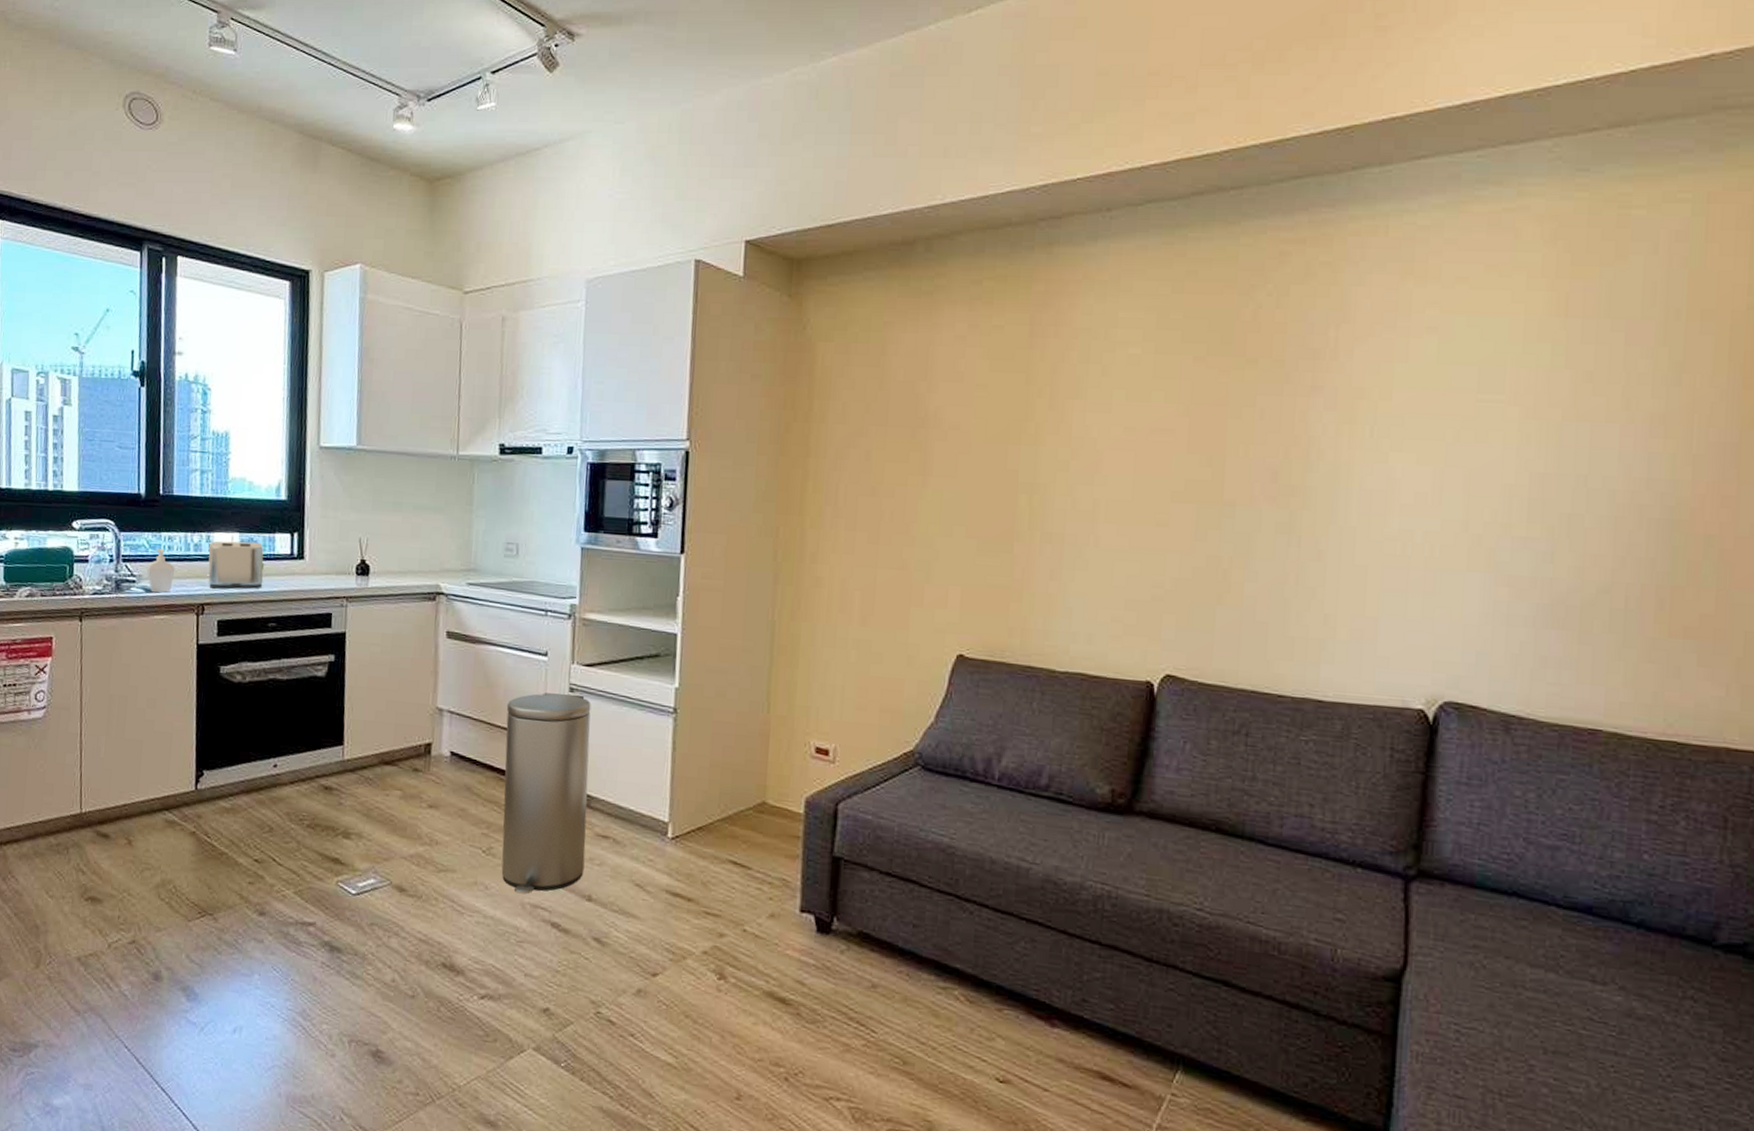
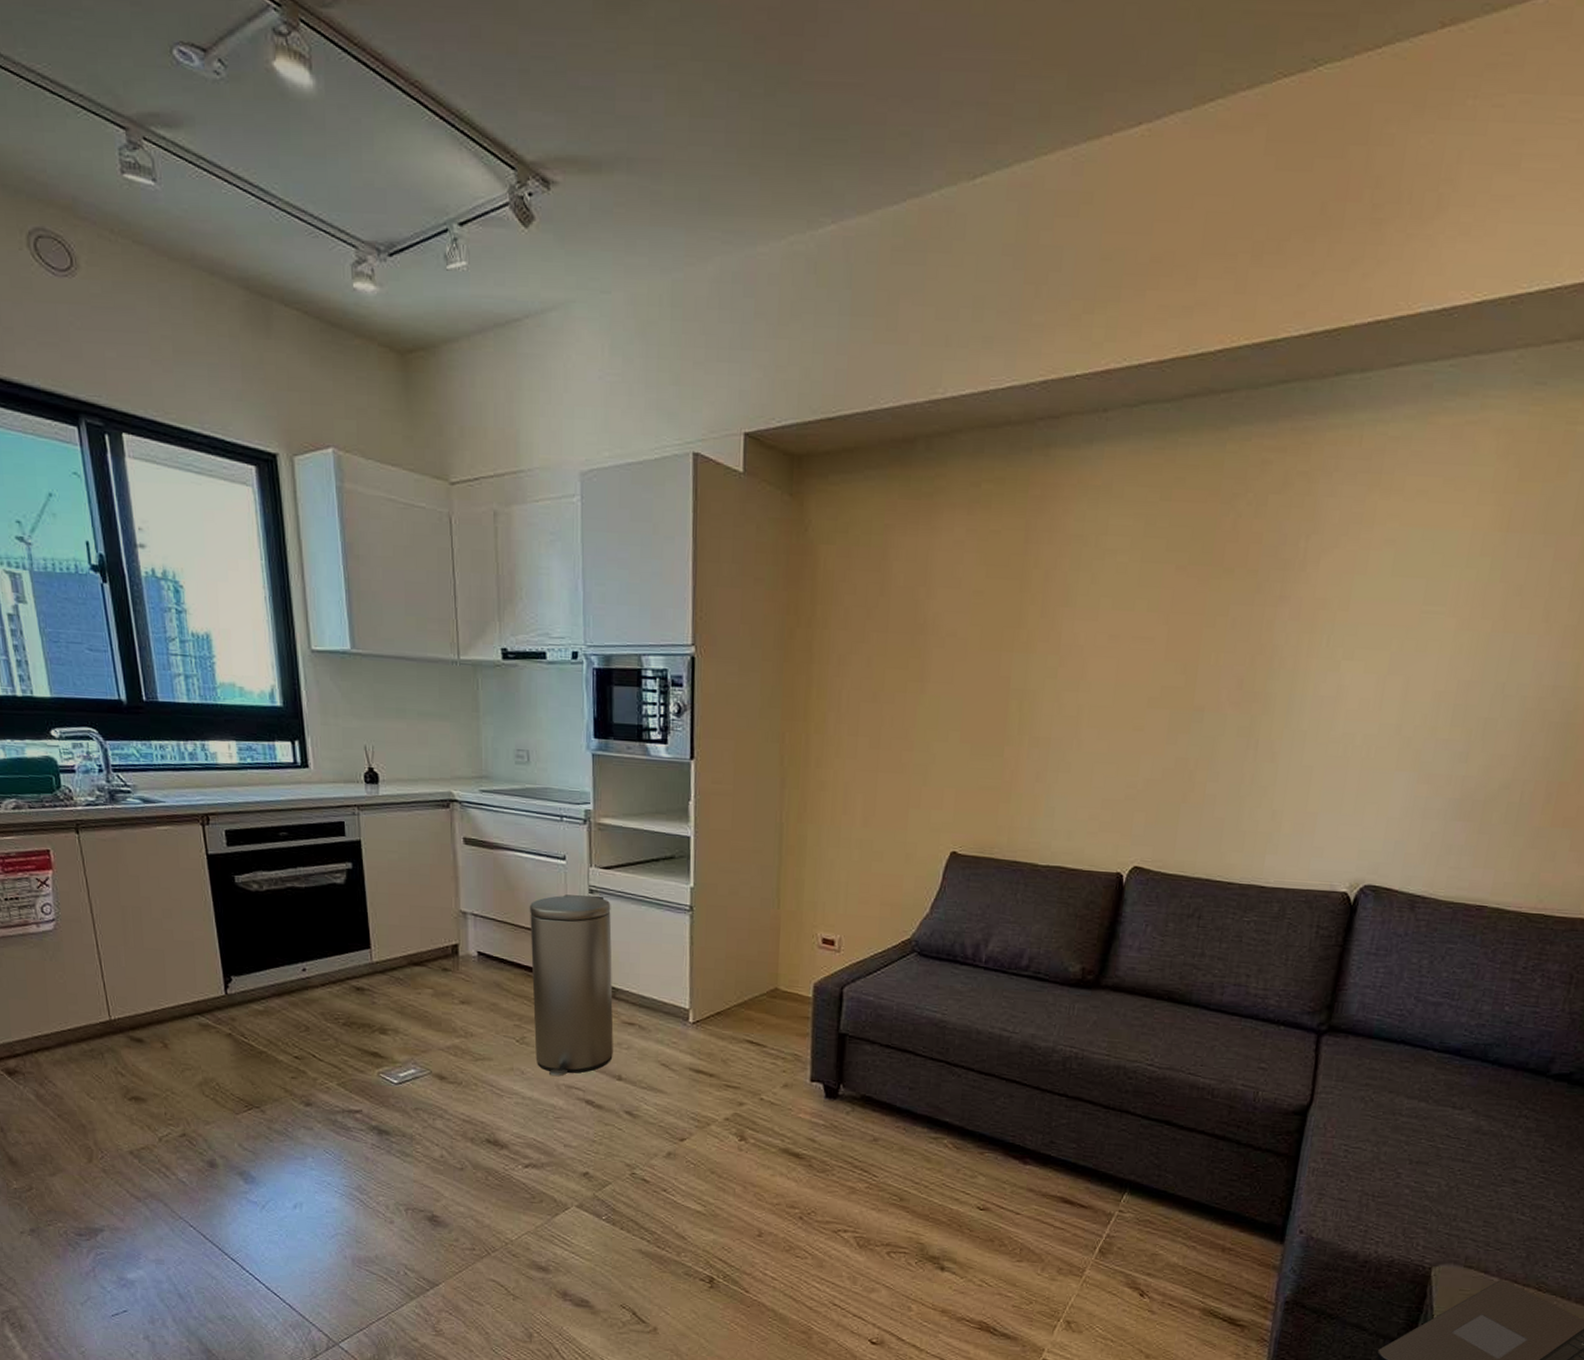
soap bottle: present [146,548,175,594] -> none [140,757,172,804]
toaster: present [208,541,265,590] -> none [205,749,268,800]

